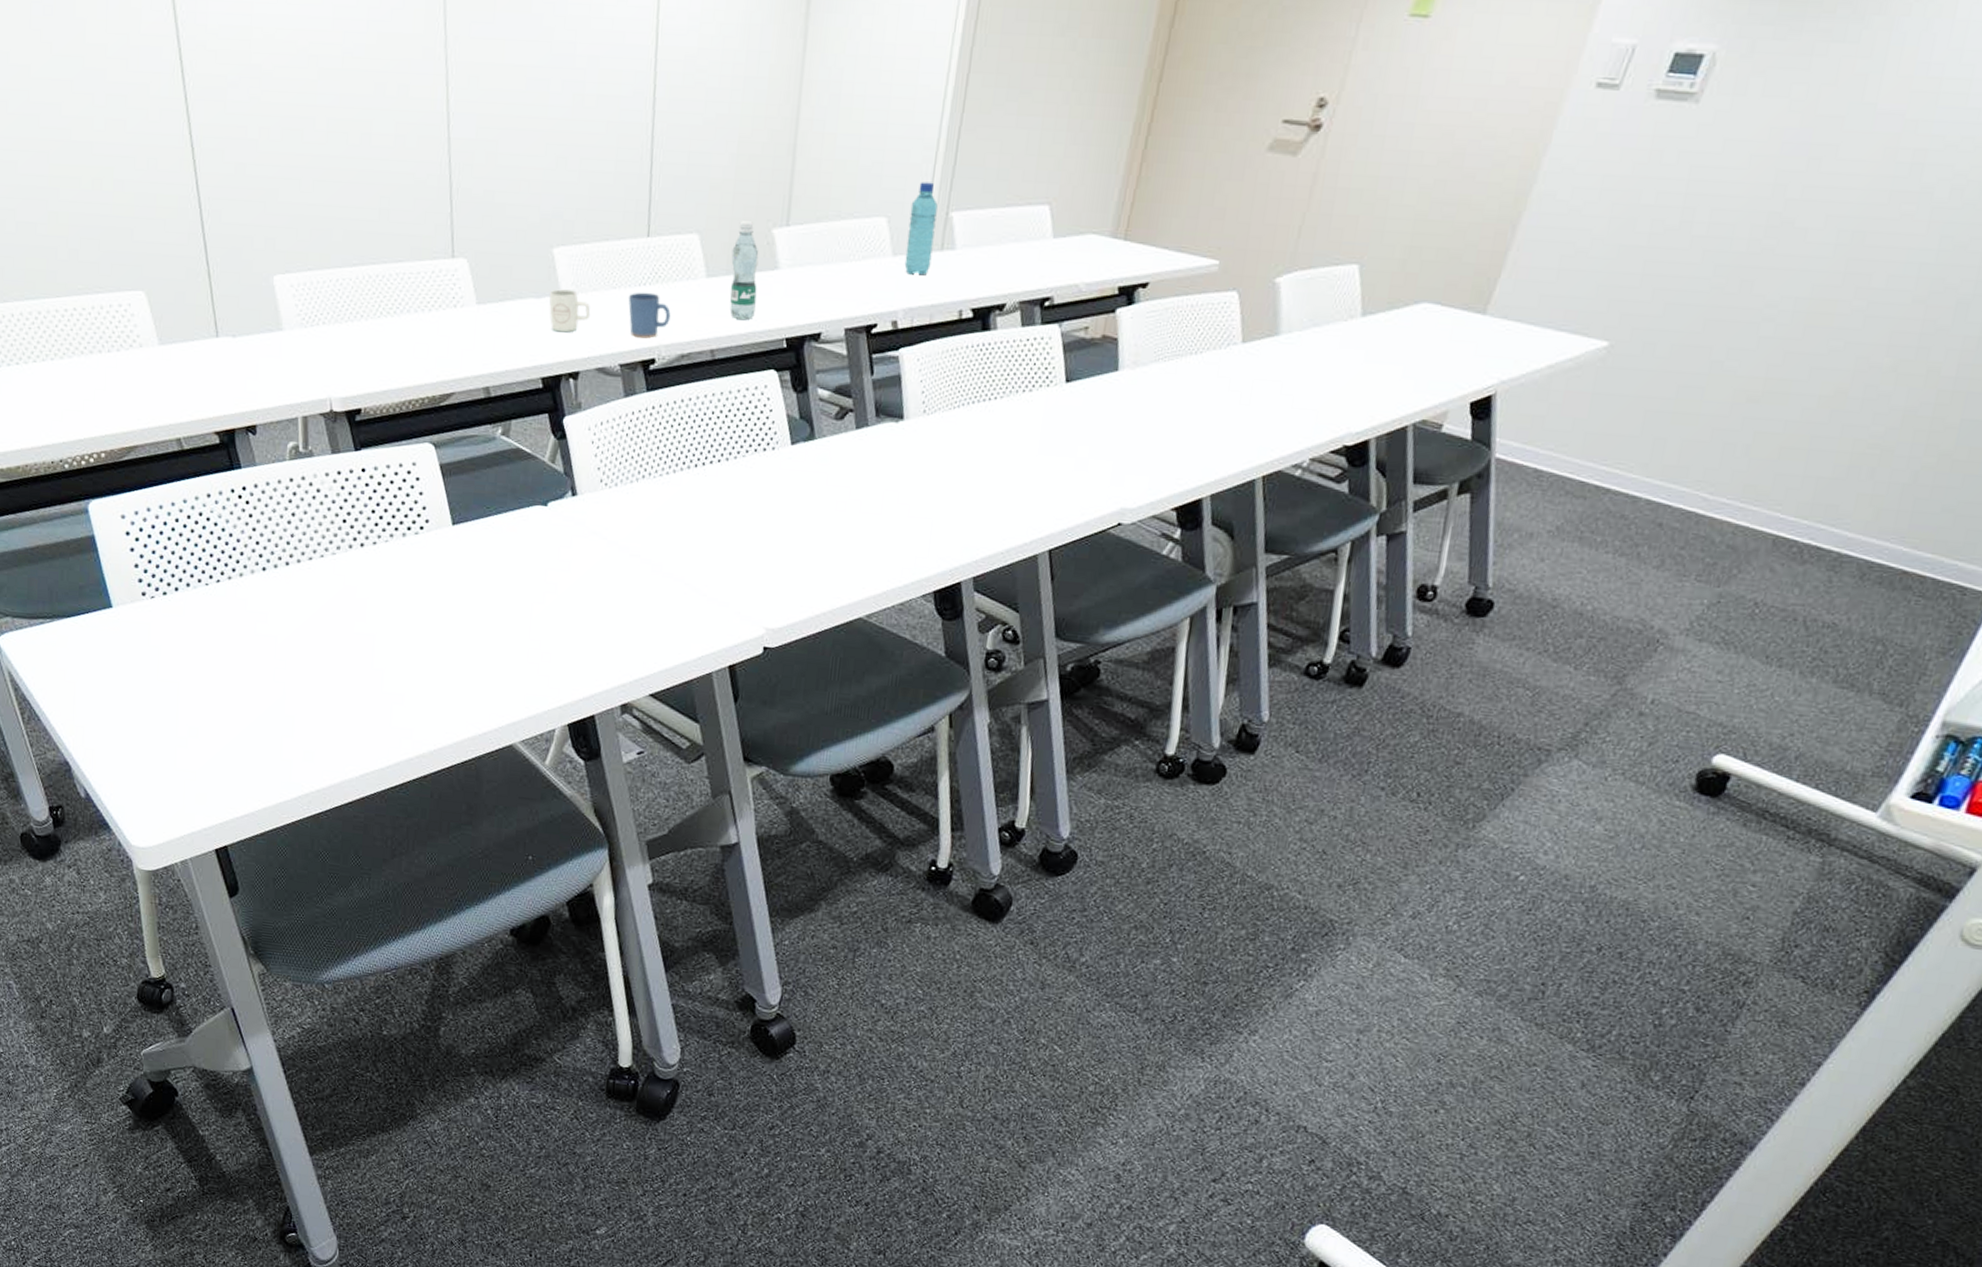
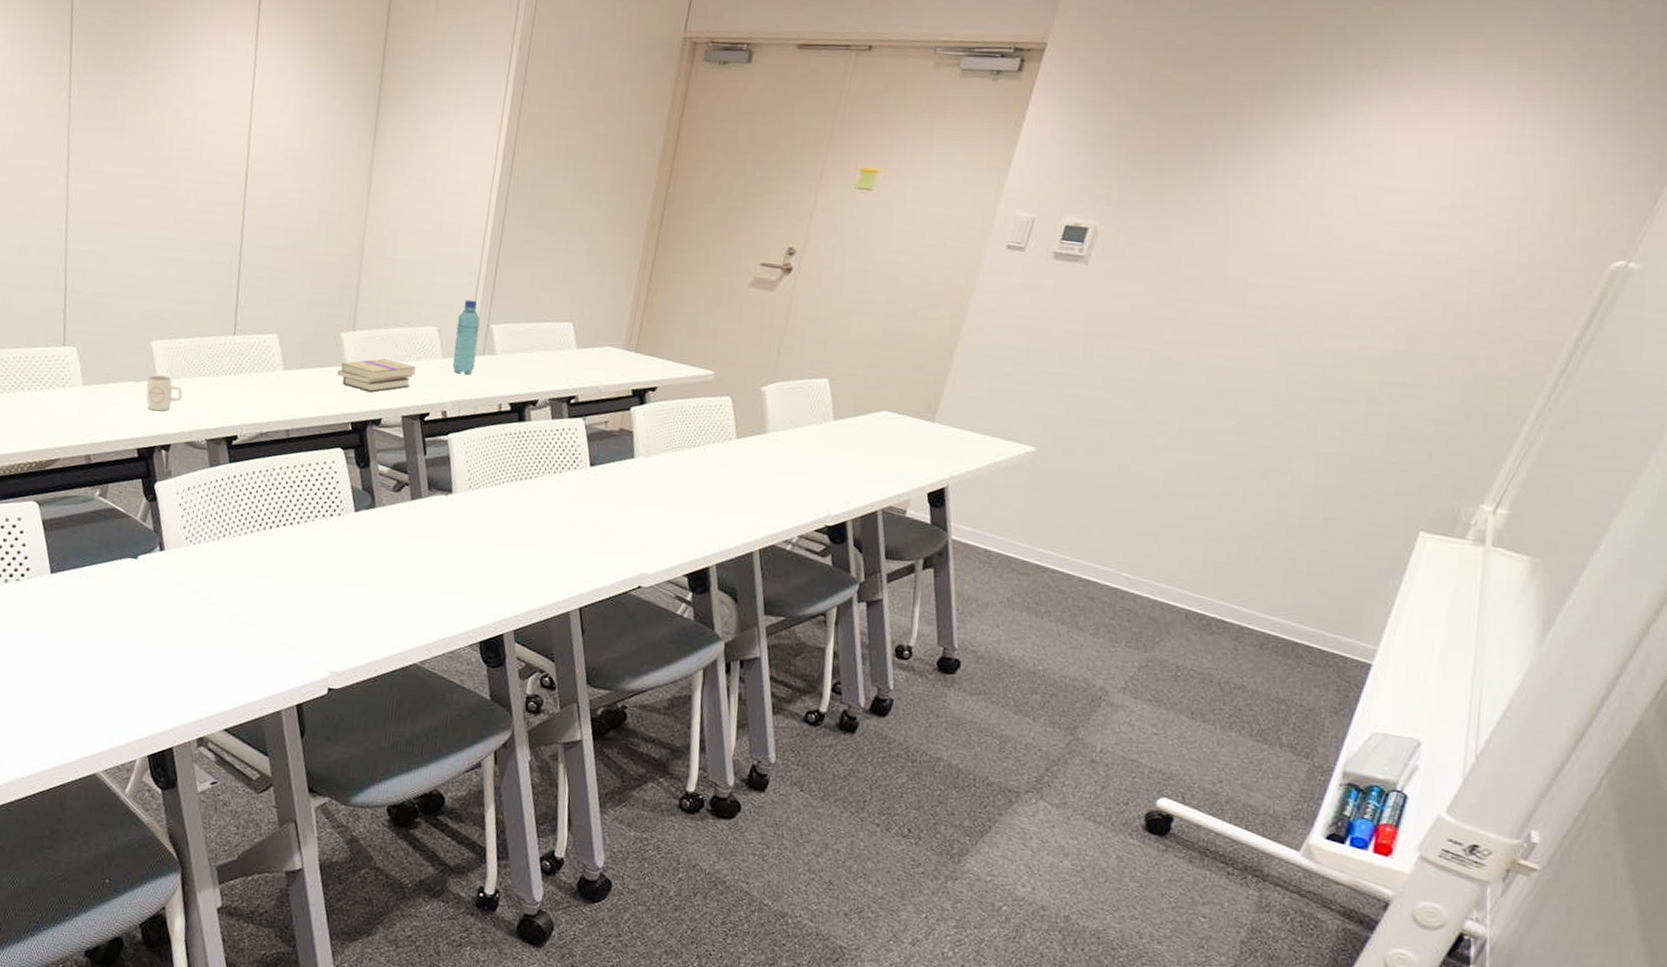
mug: present [628,292,671,337] -> none [215,380,252,418]
bottle: present [729,221,759,320] -> none [303,325,329,406]
books: none [769,259,862,302] -> present [337,359,416,393]

